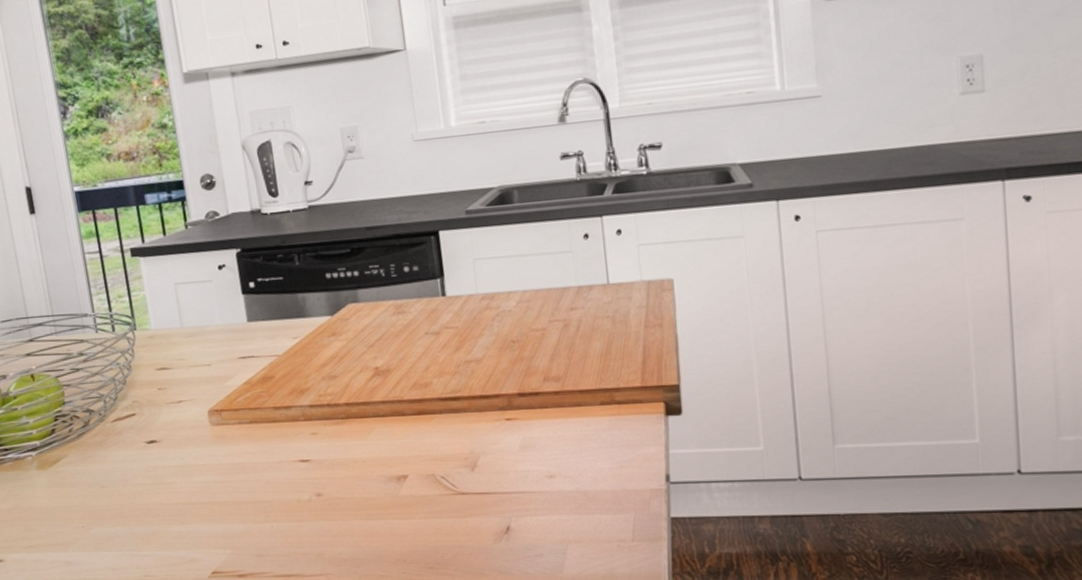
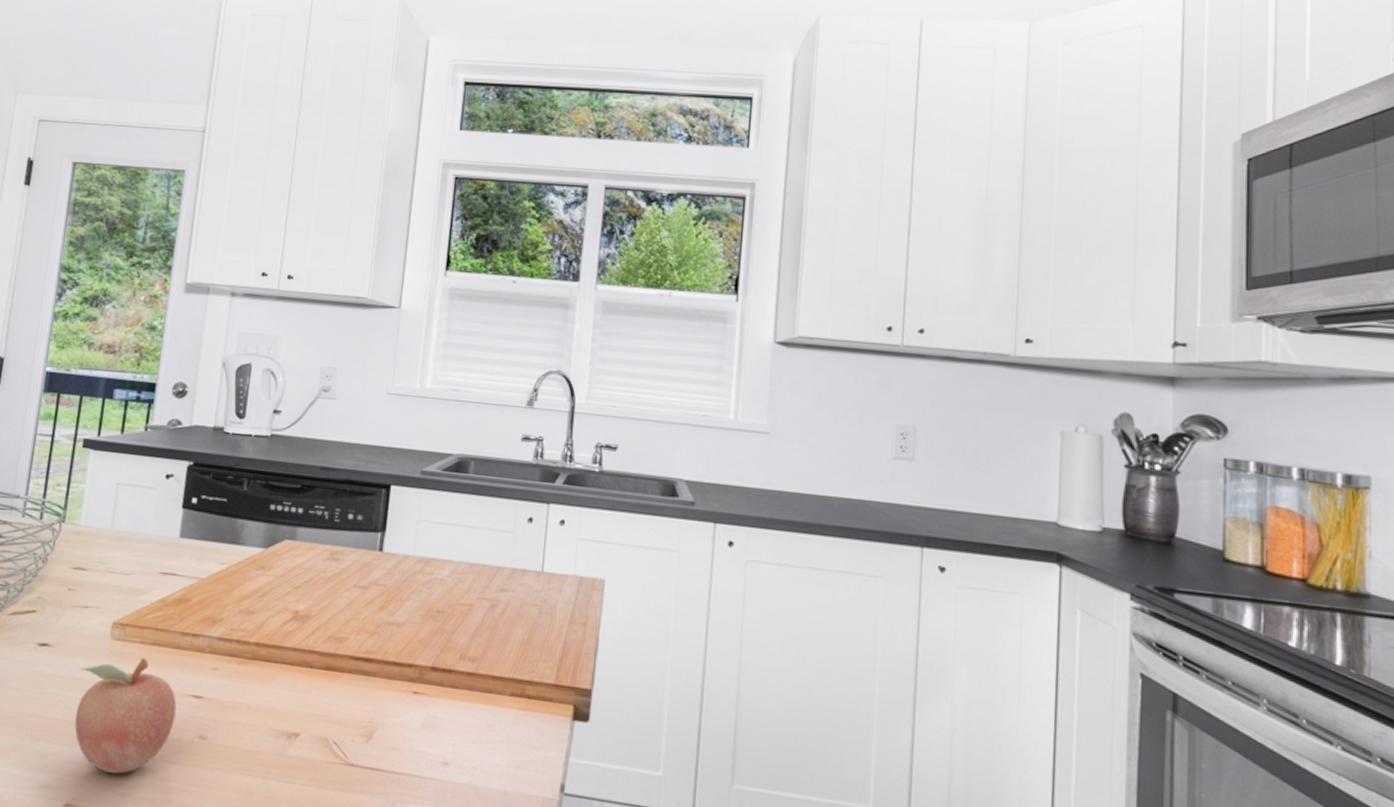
fruit: none [190,436,290,539] -> present [74,657,177,774]

